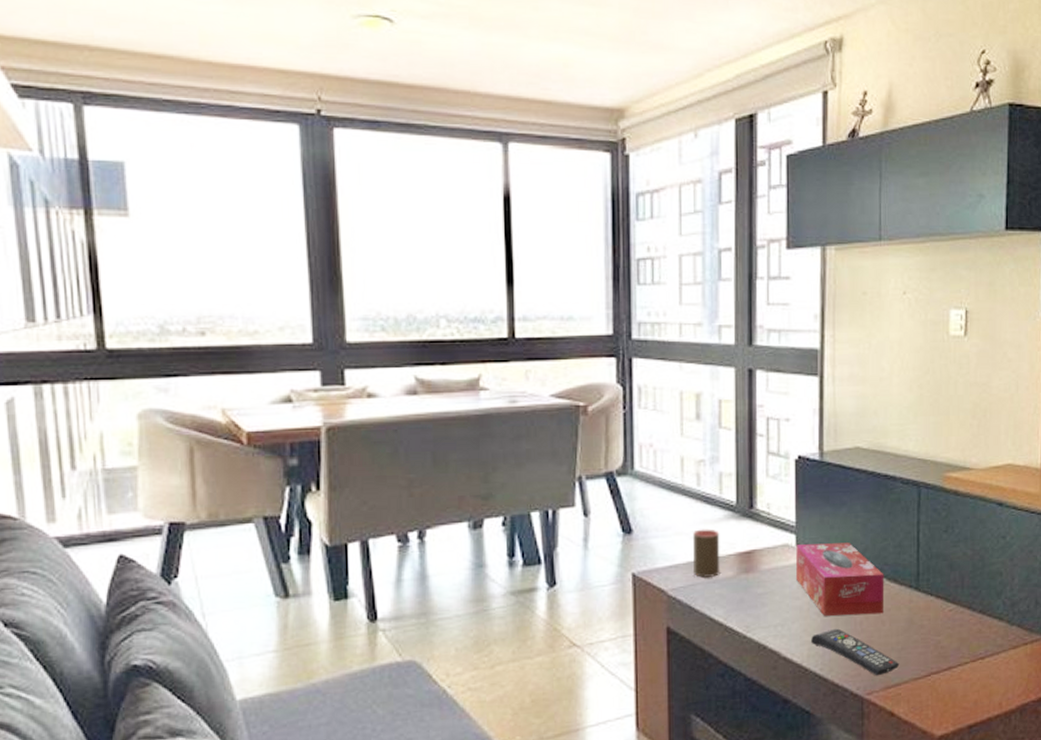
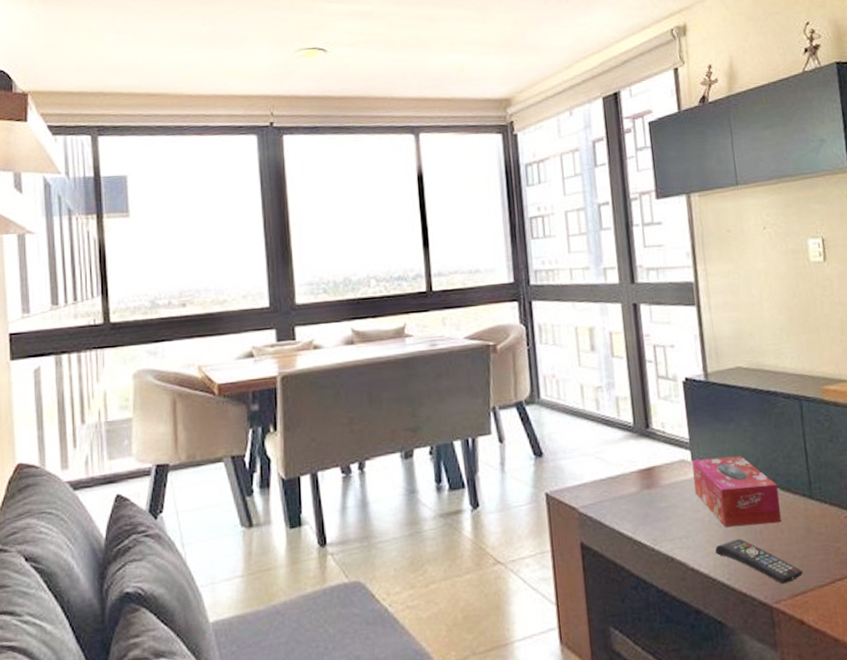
cup: present [693,529,720,577] -> none [597,449,625,494]

